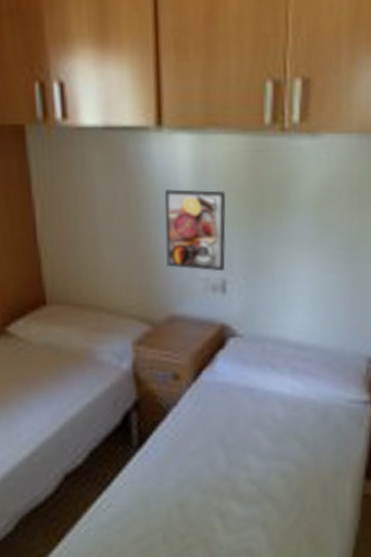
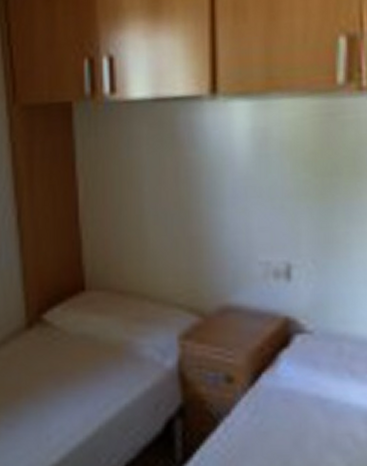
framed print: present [164,189,226,272] -> none [218,160,291,255]

